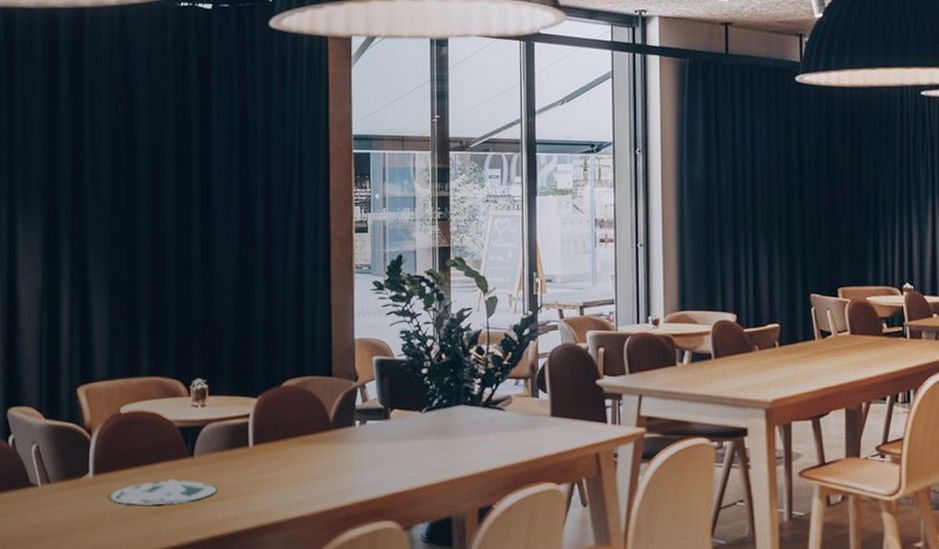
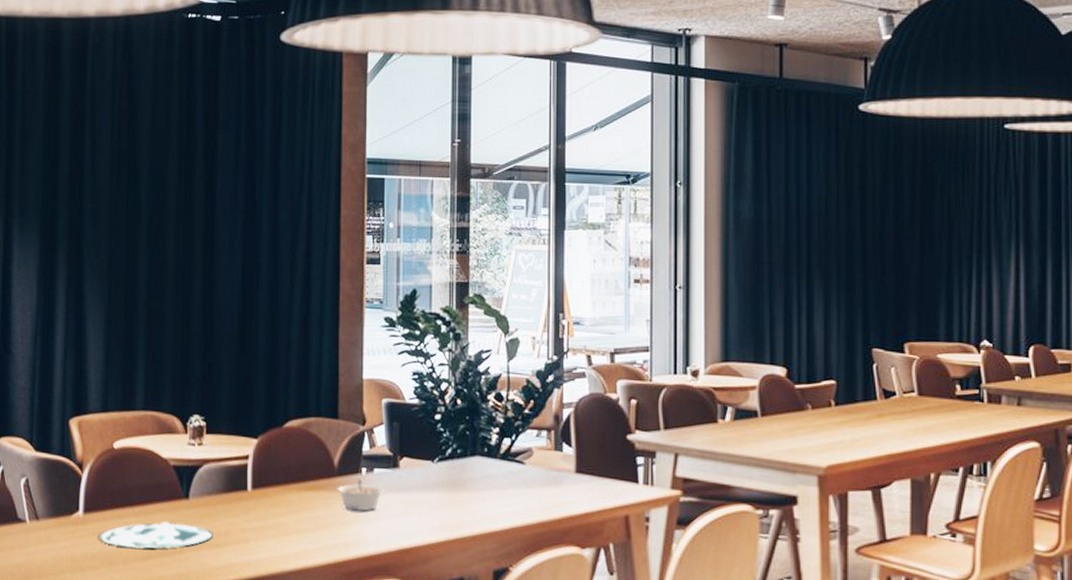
legume: none [333,431,377,460] -> present [337,479,384,511]

